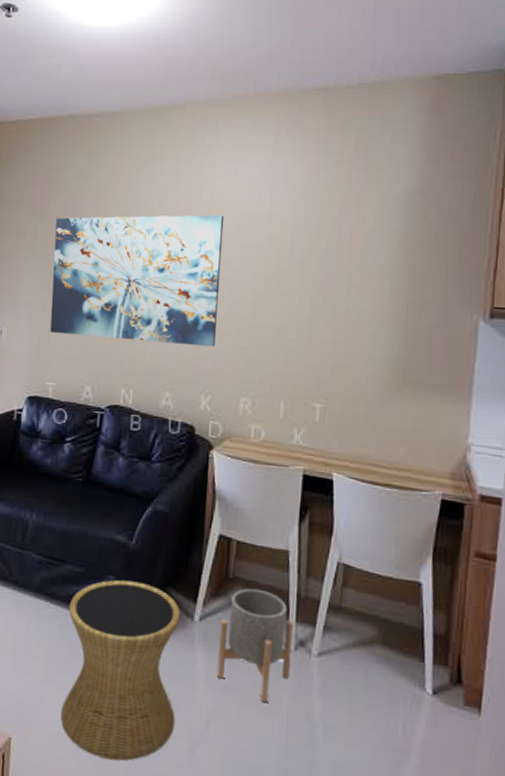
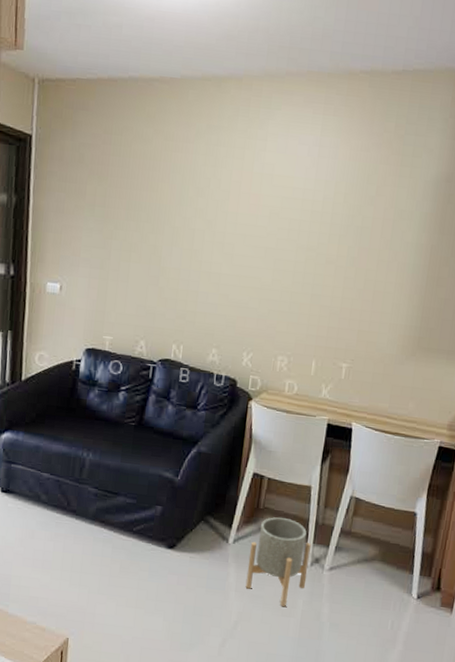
wall art: present [50,215,225,347] -> none [108,180,273,310]
side table: present [61,580,181,761] -> none [112,509,218,654]

